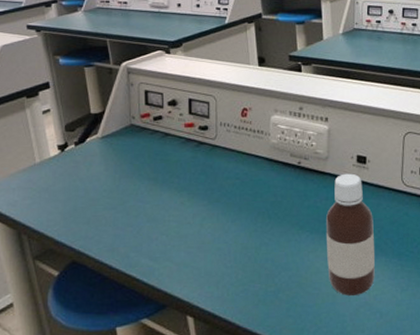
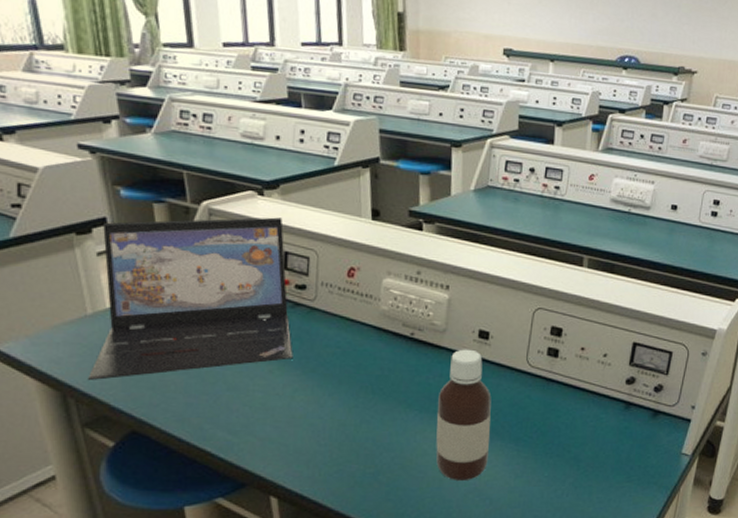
laptop: none [37,71,200,218] -> present [88,217,293,380]

